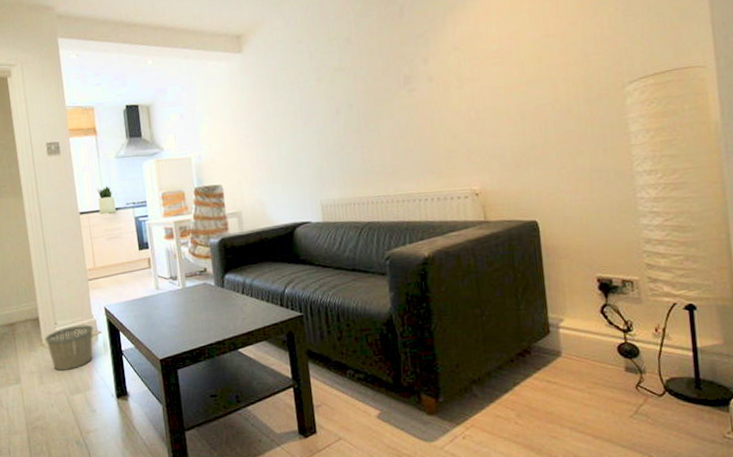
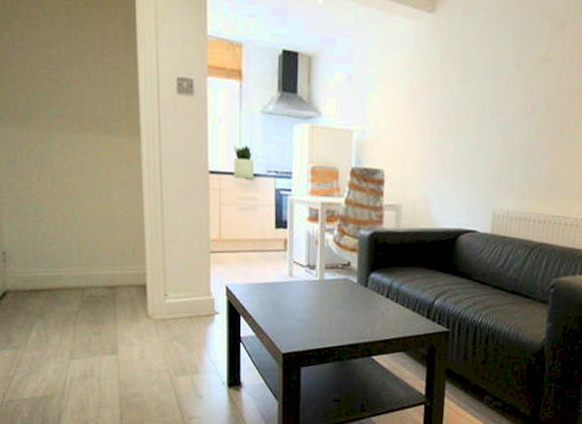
basket: present [44,324,94,371] -> none [151,300,211,349]

